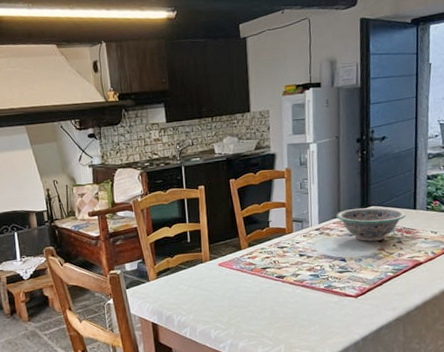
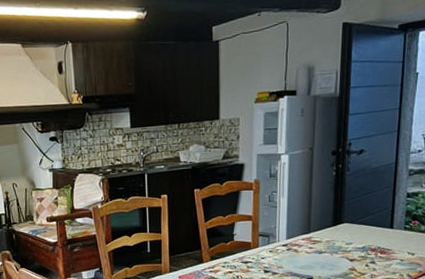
decorative bowl: present [336,207,406,242] -> none [306,224,382,260]

